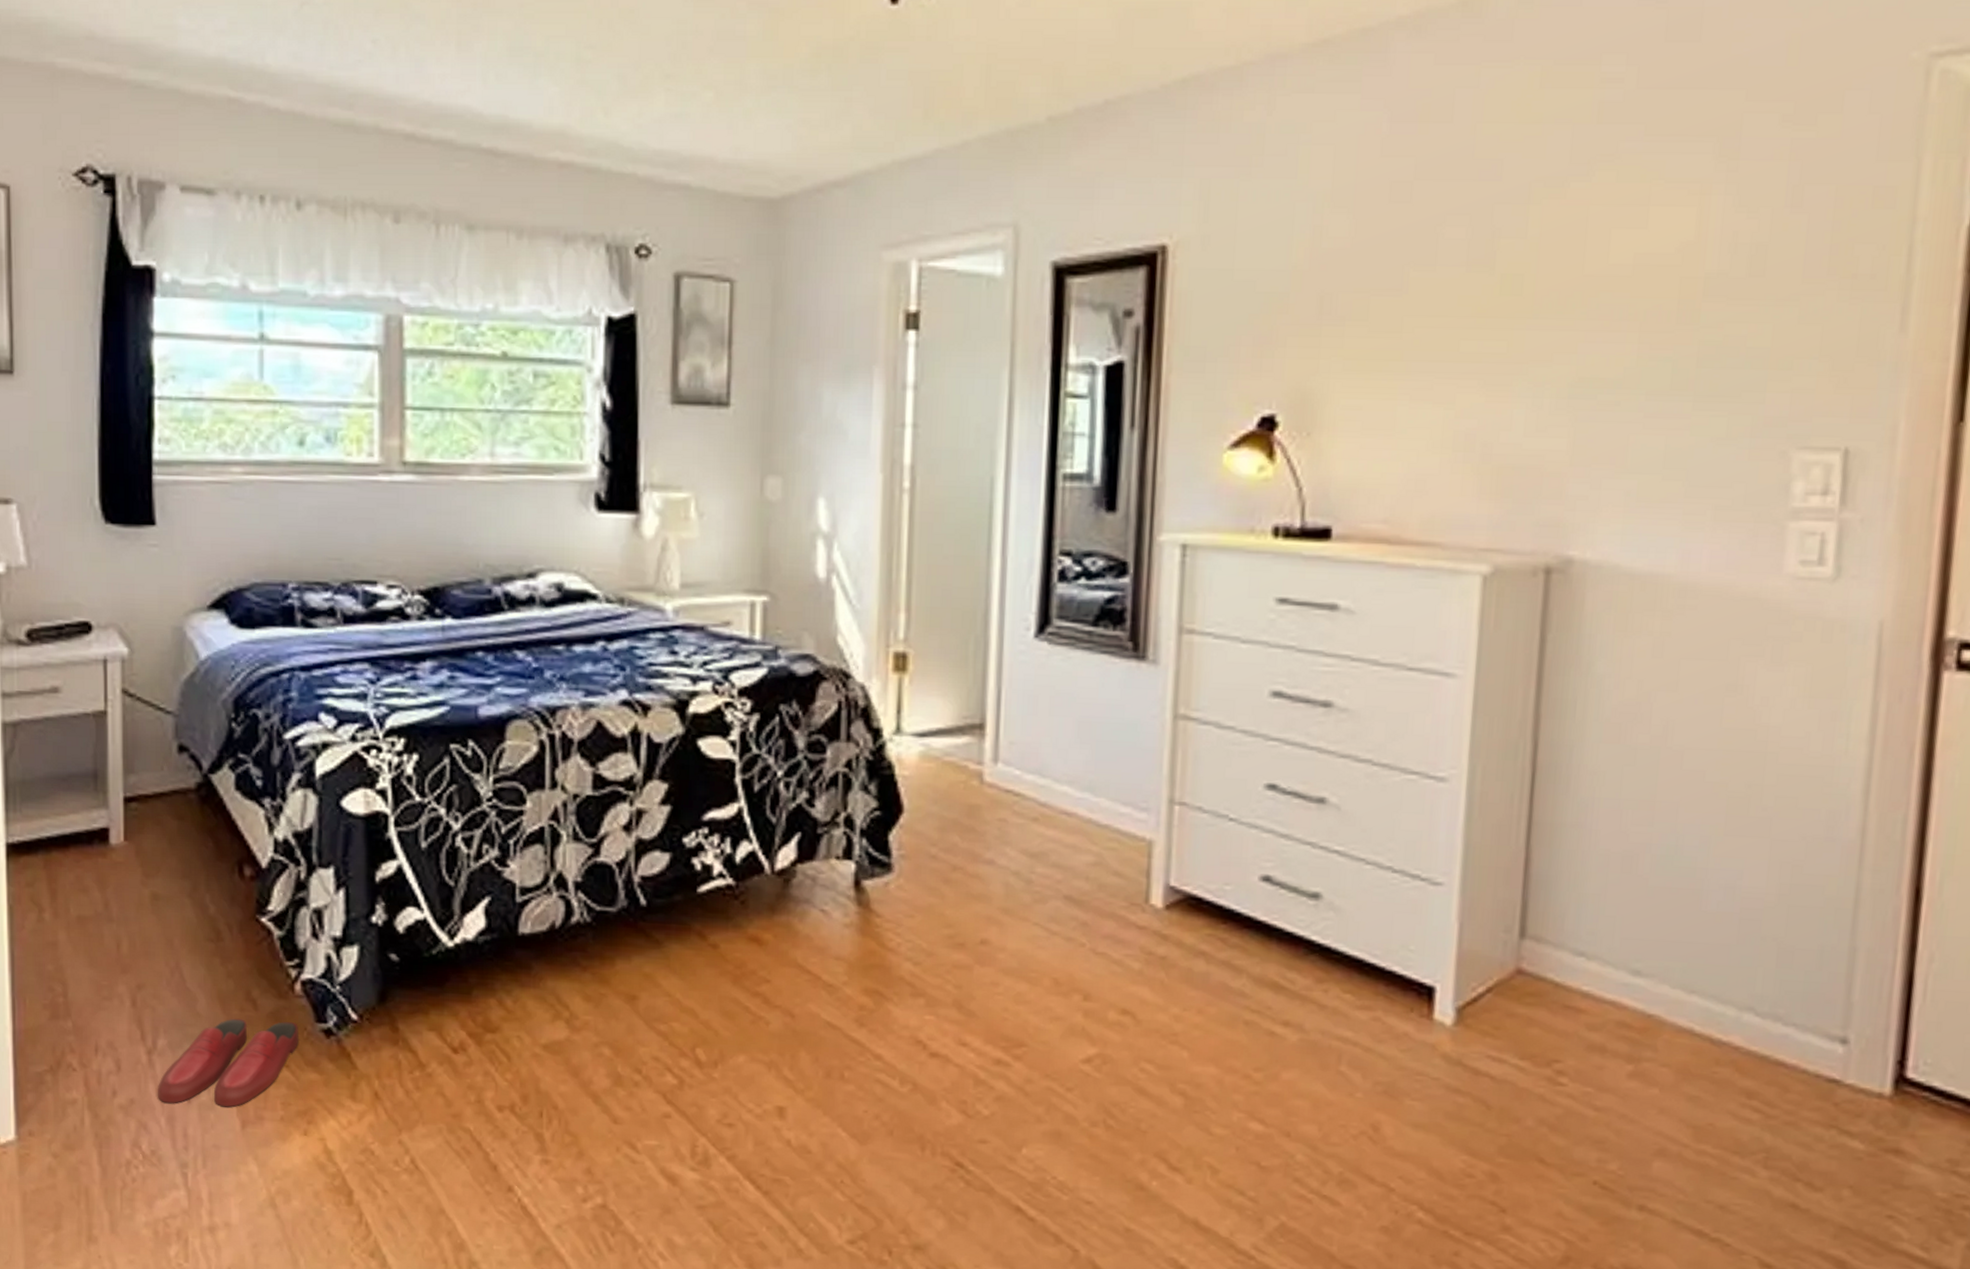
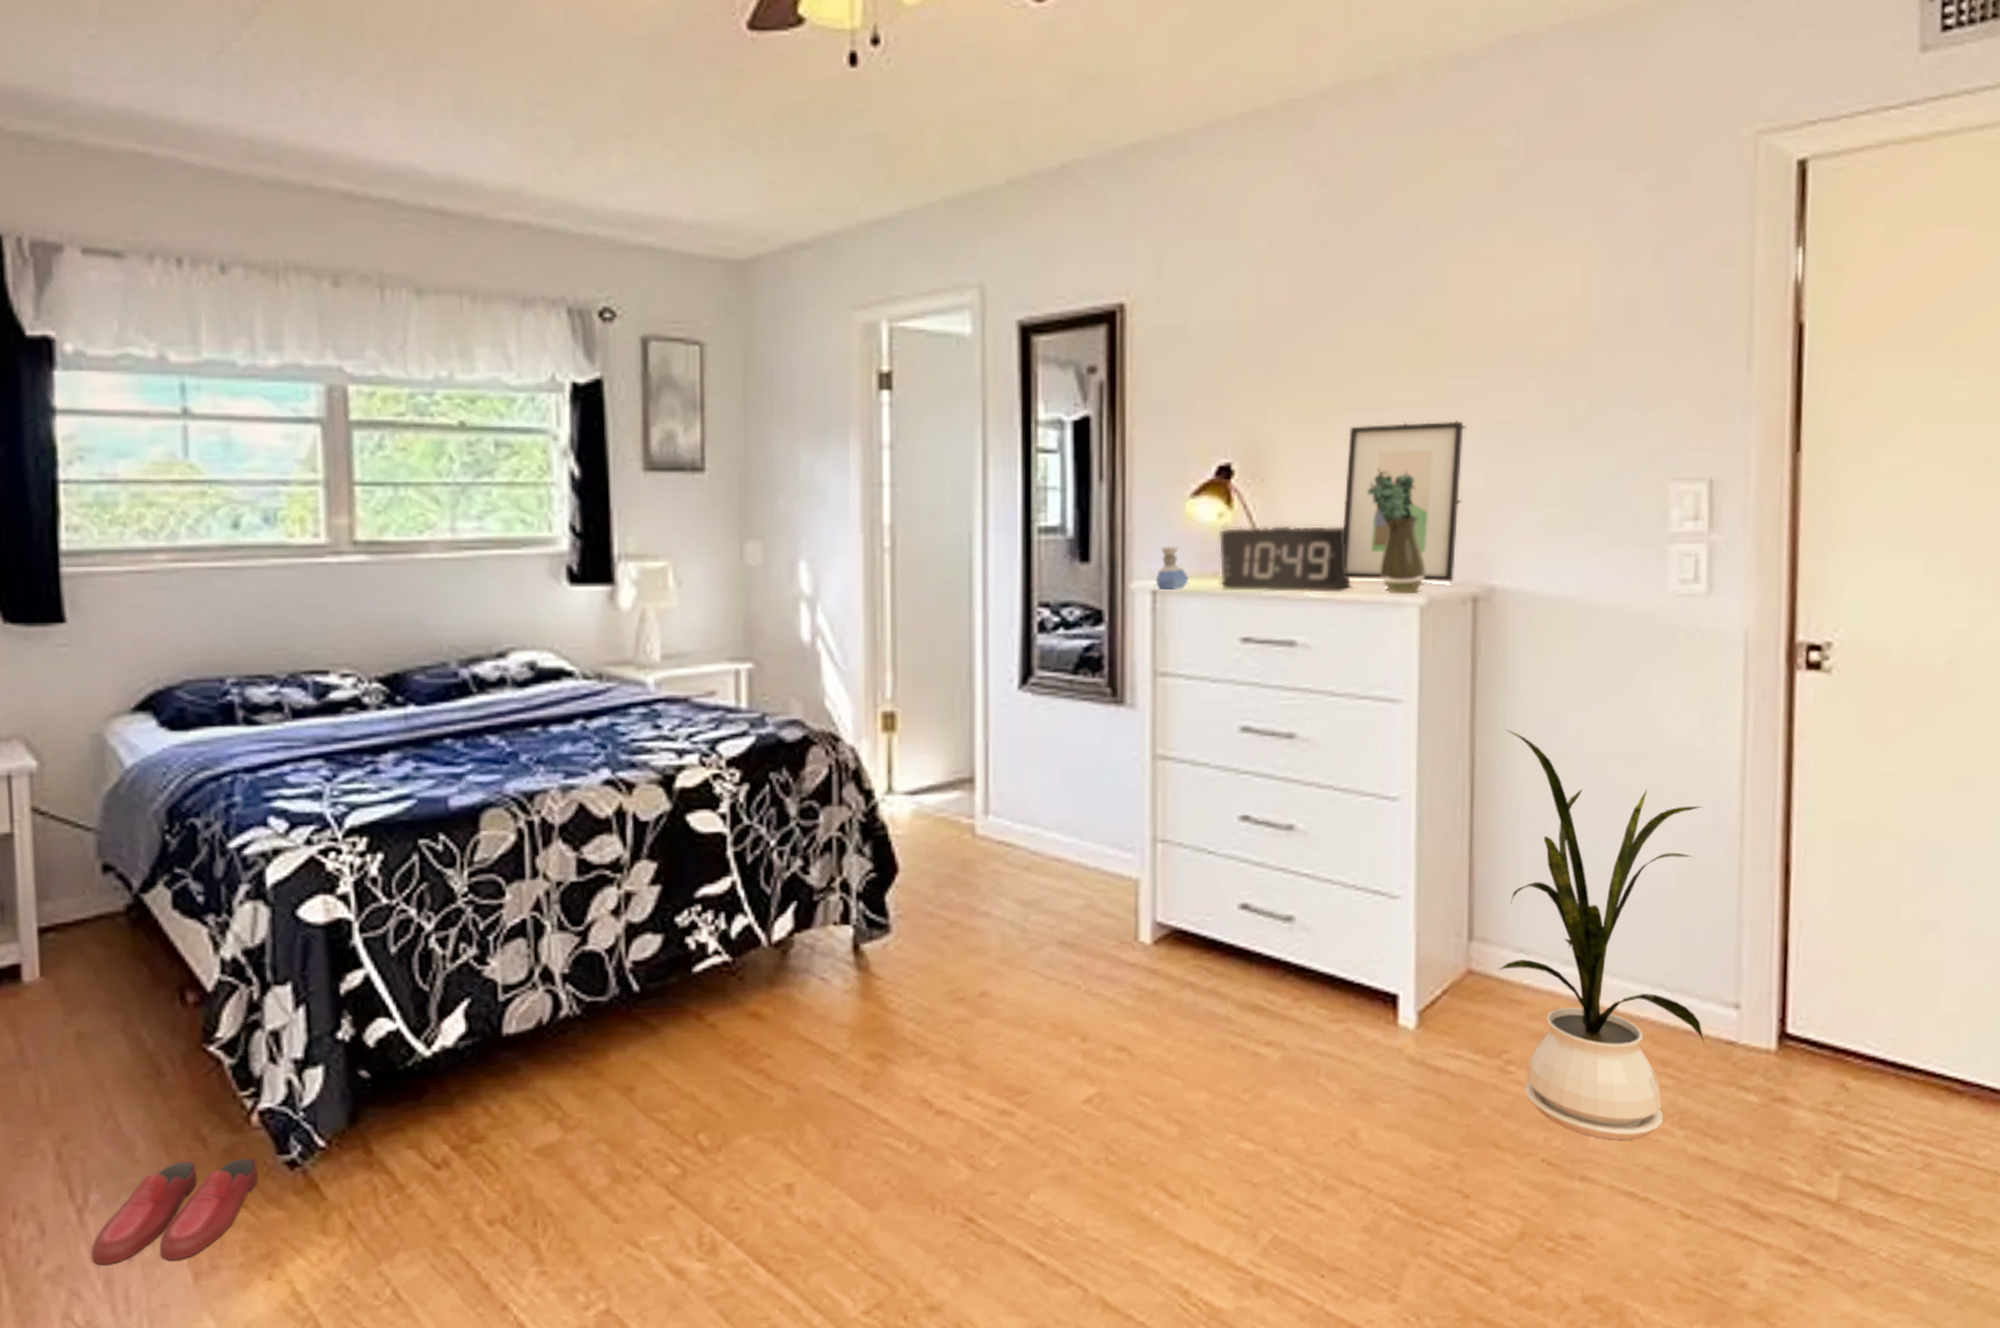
perfume bottle: none [1186,498,1224,546] -> present [1155,545,1190,591]
alarm clock: none [1256,481,1406,558] -> present [1218,525,1352,594]
picture frame: none [1396,376,1548,551] -> present [1341,421,1466,583]
vase: none [1428,424,1492,562] -> present [1368,467,1426,595]
house plant: none [1552,714,1815,1174] -> present [1497,729,1705,1141]

